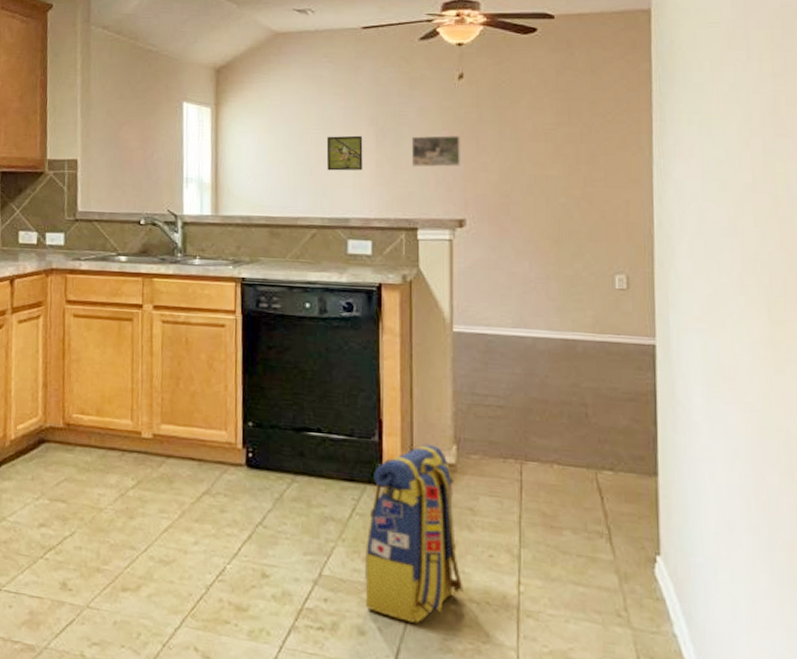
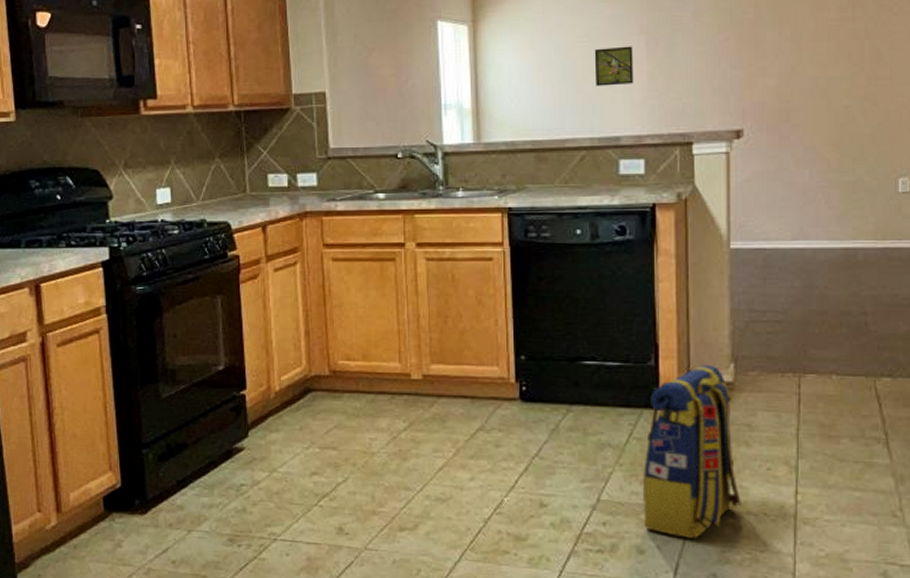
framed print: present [411,135,460,167] -> none [685,39,737,77]

